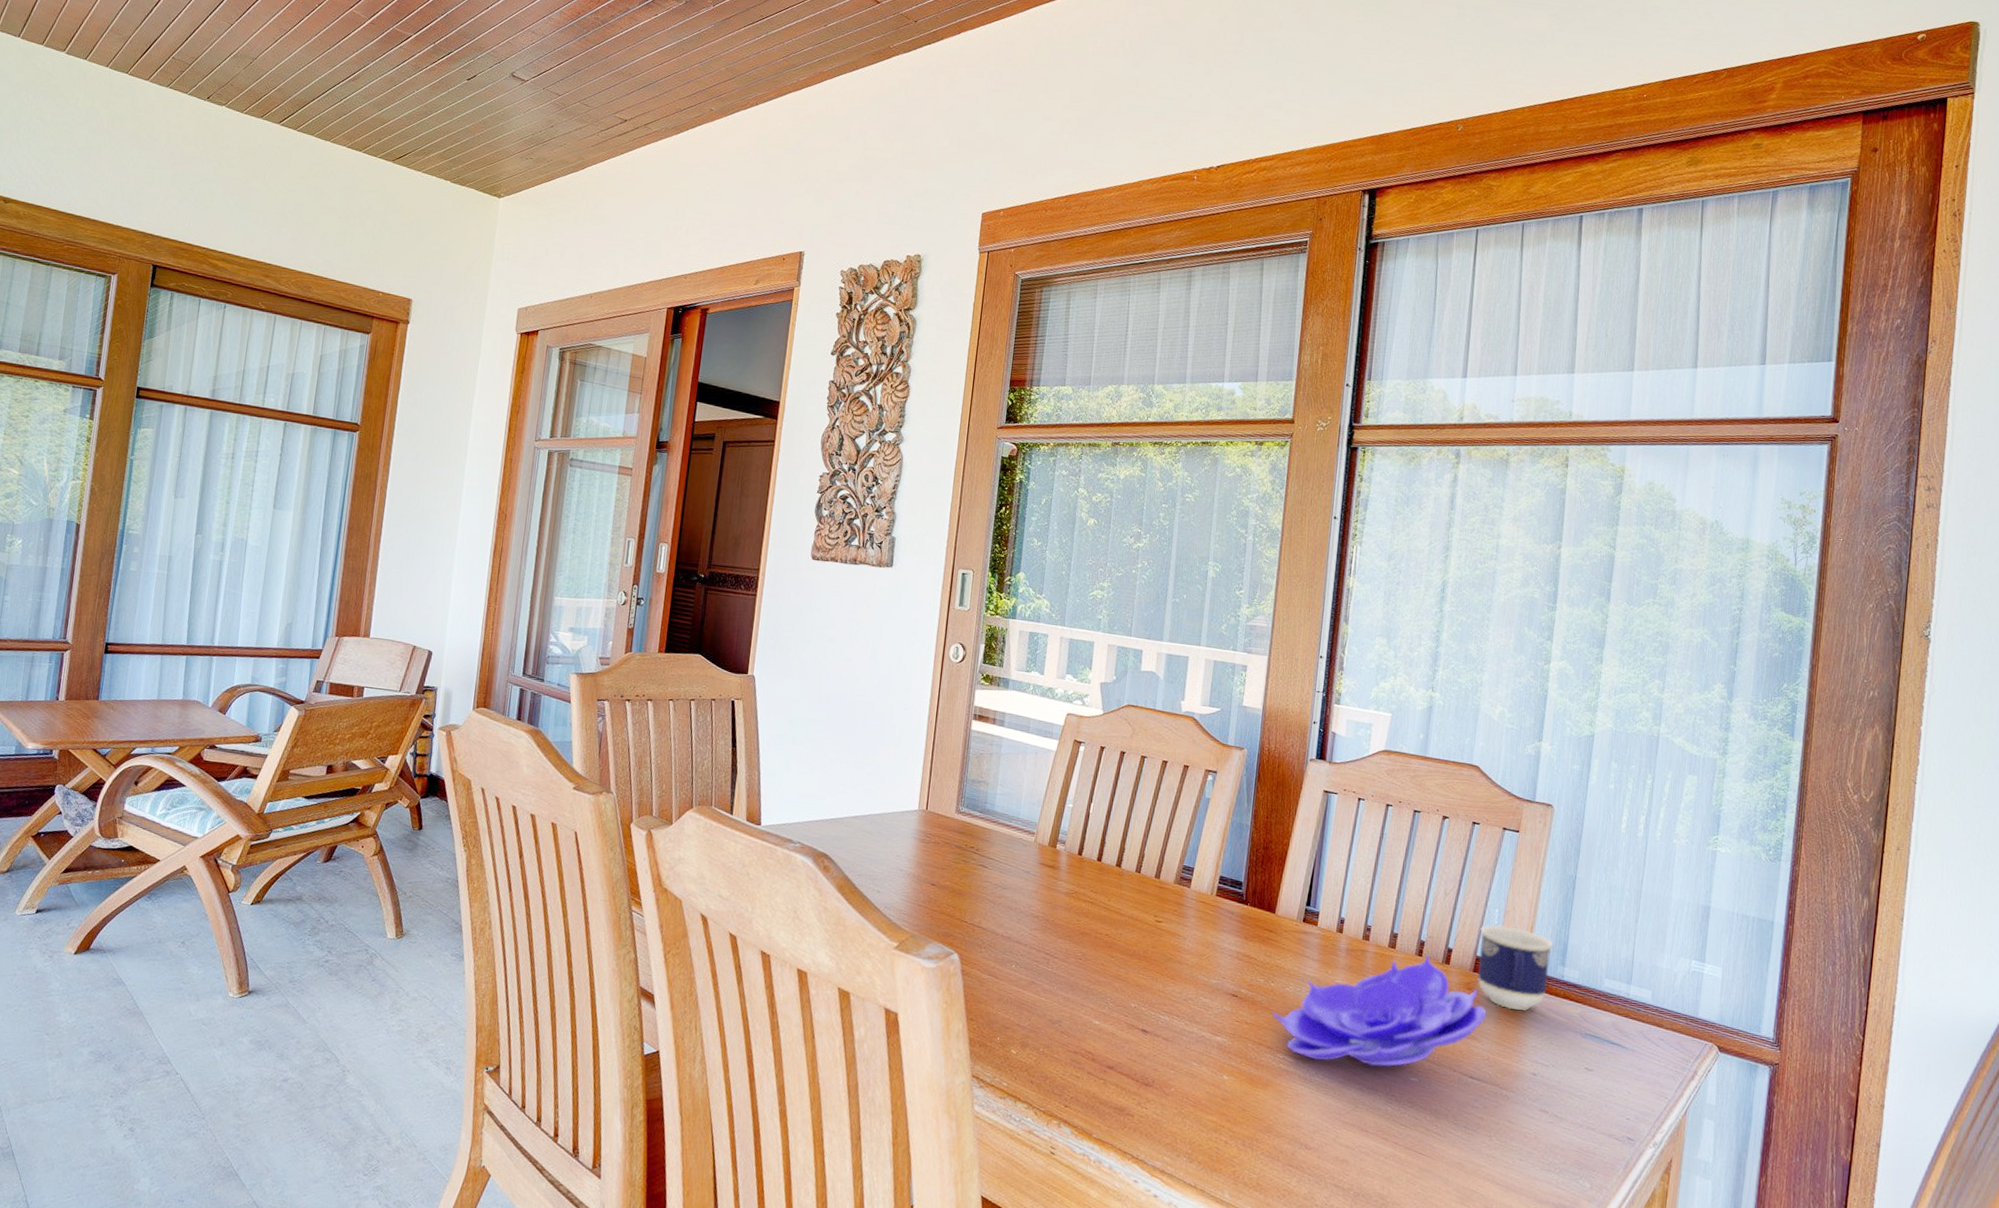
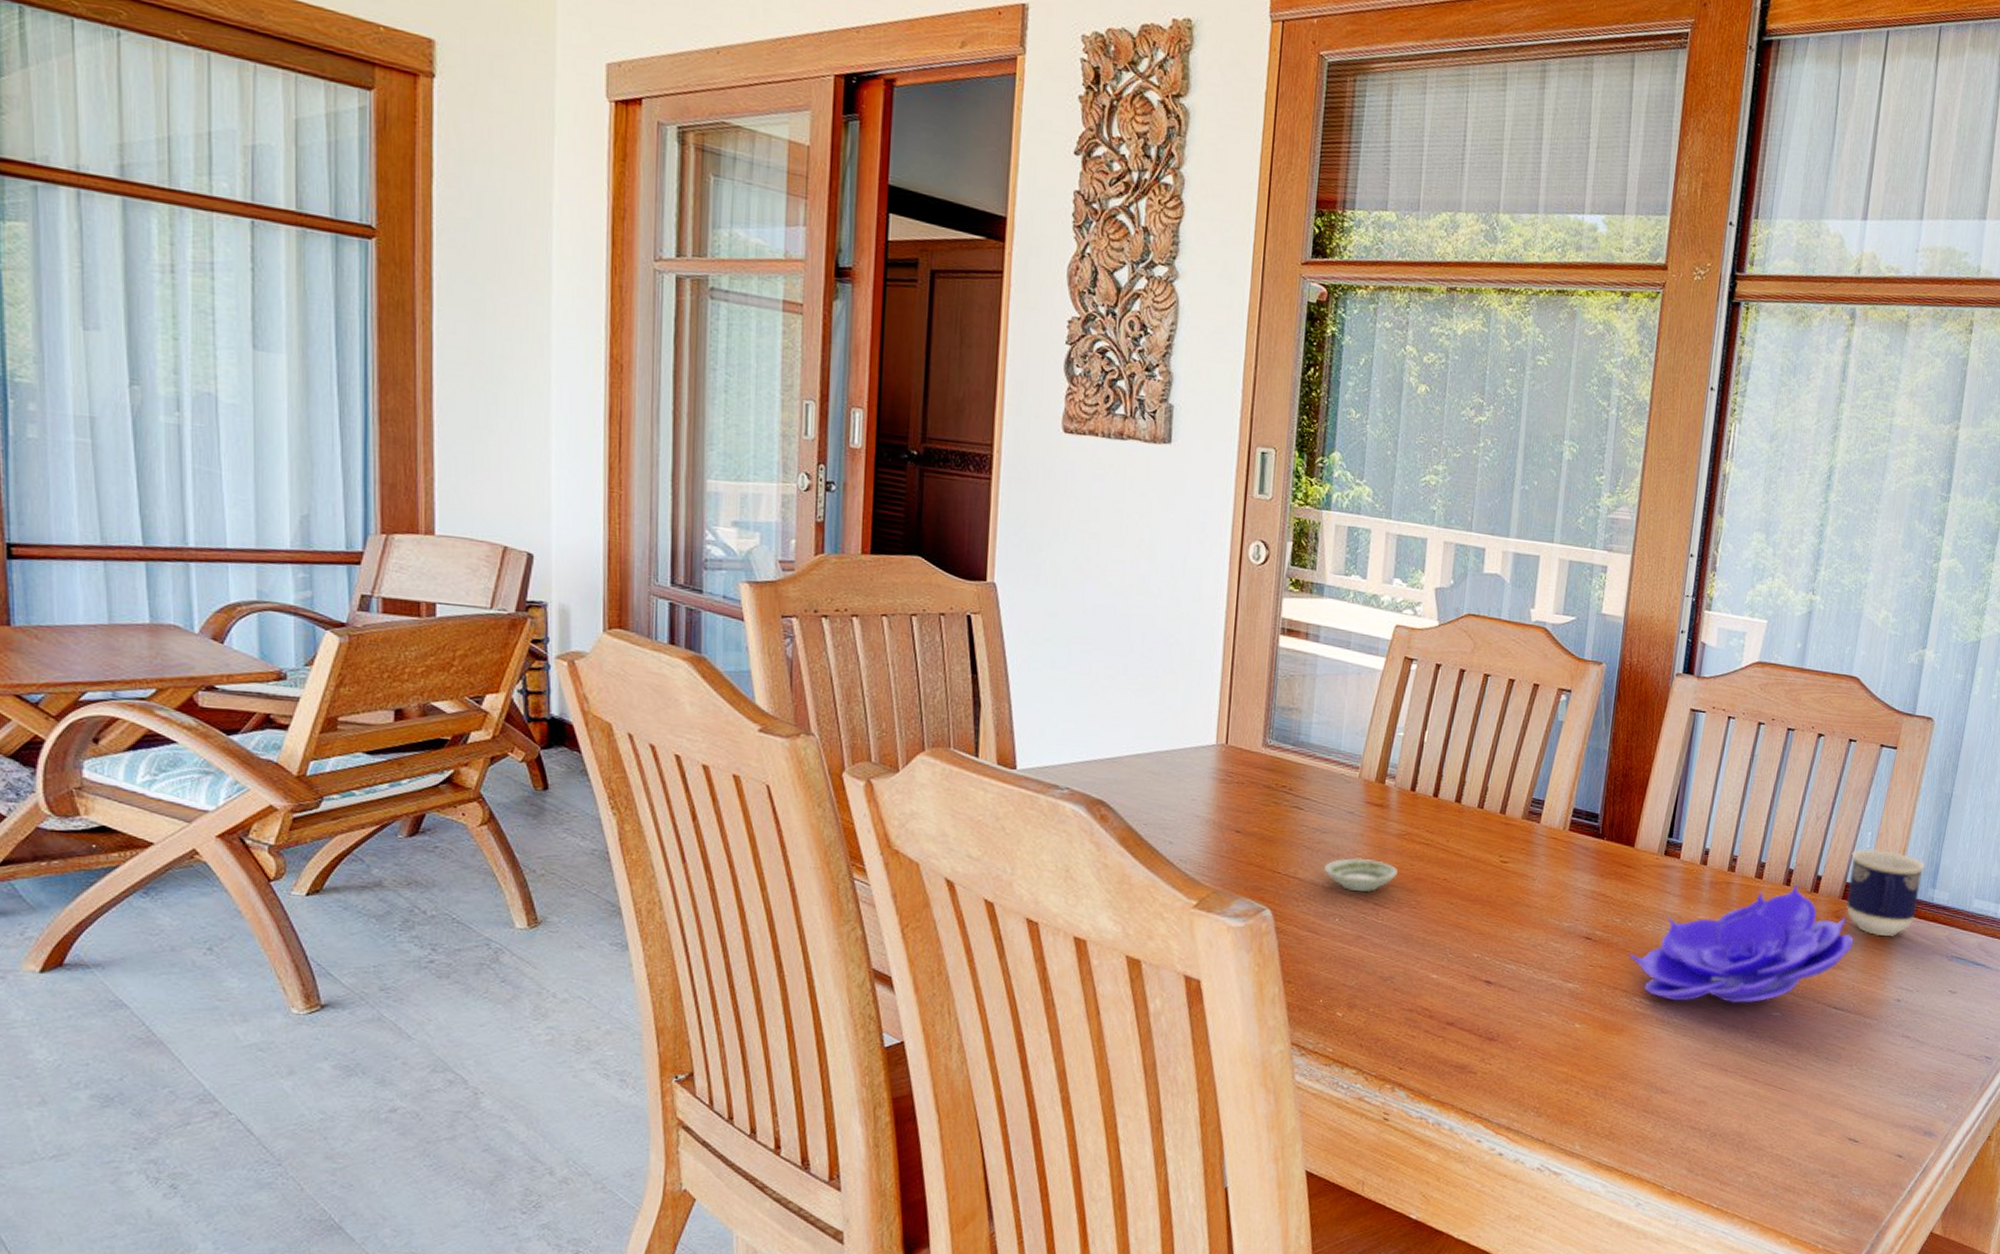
saucer: none [1003,911,1066,943] -> present [1323,857,1398,892]

